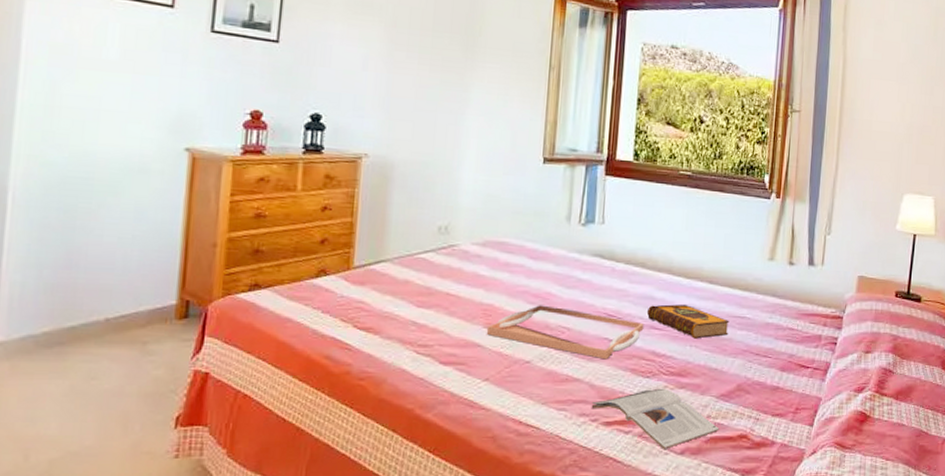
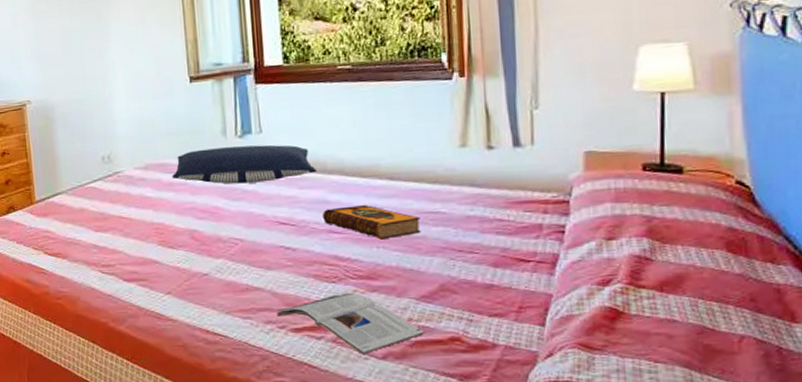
serving tray: present [487,305,644,360] -> none [162,219,321,268]
pillow: none [509,232,648,273] -> present [171,144,317,184]

